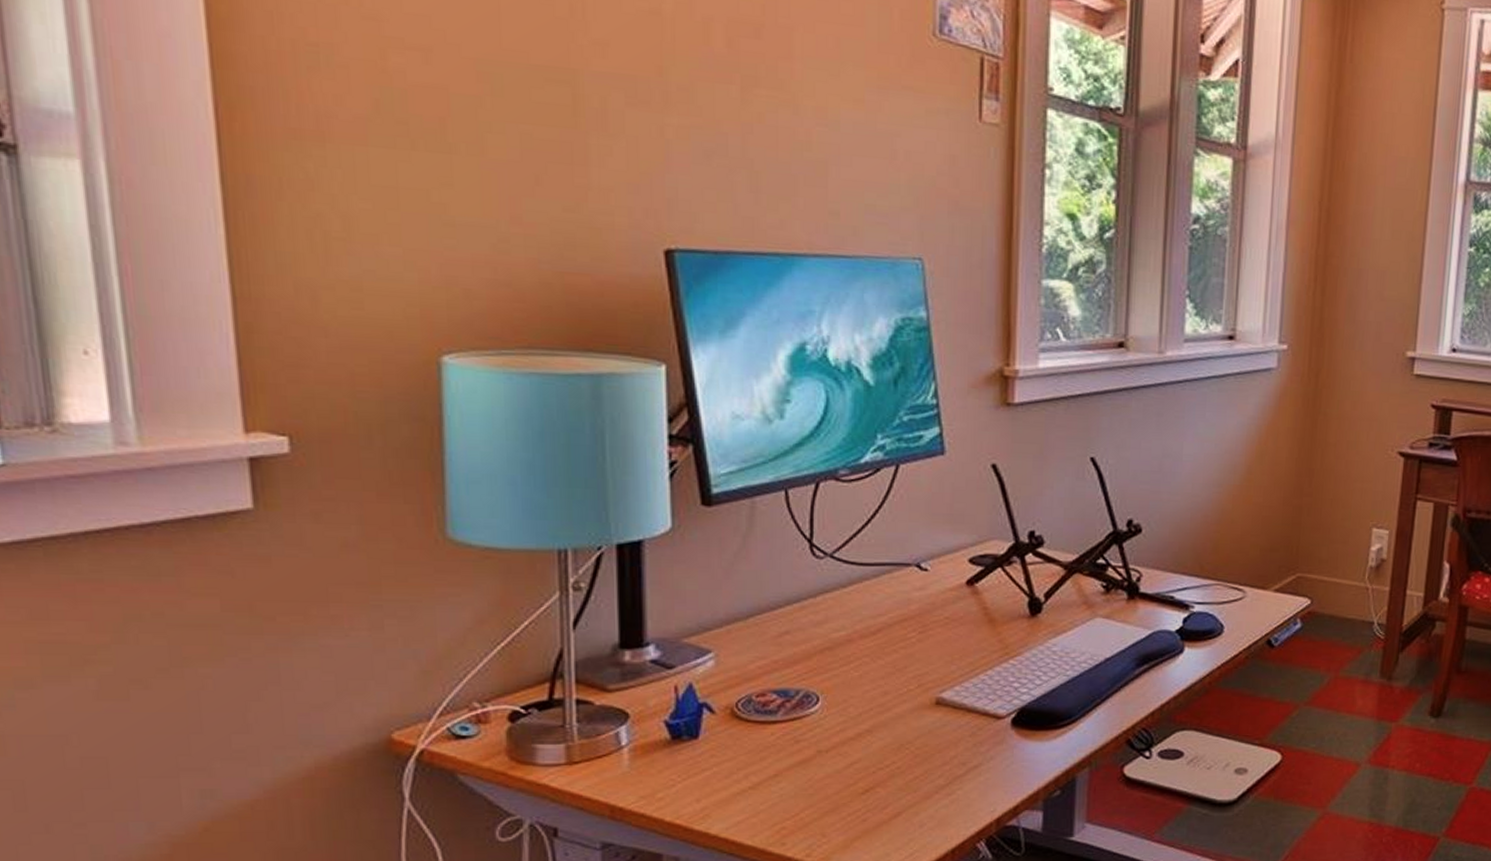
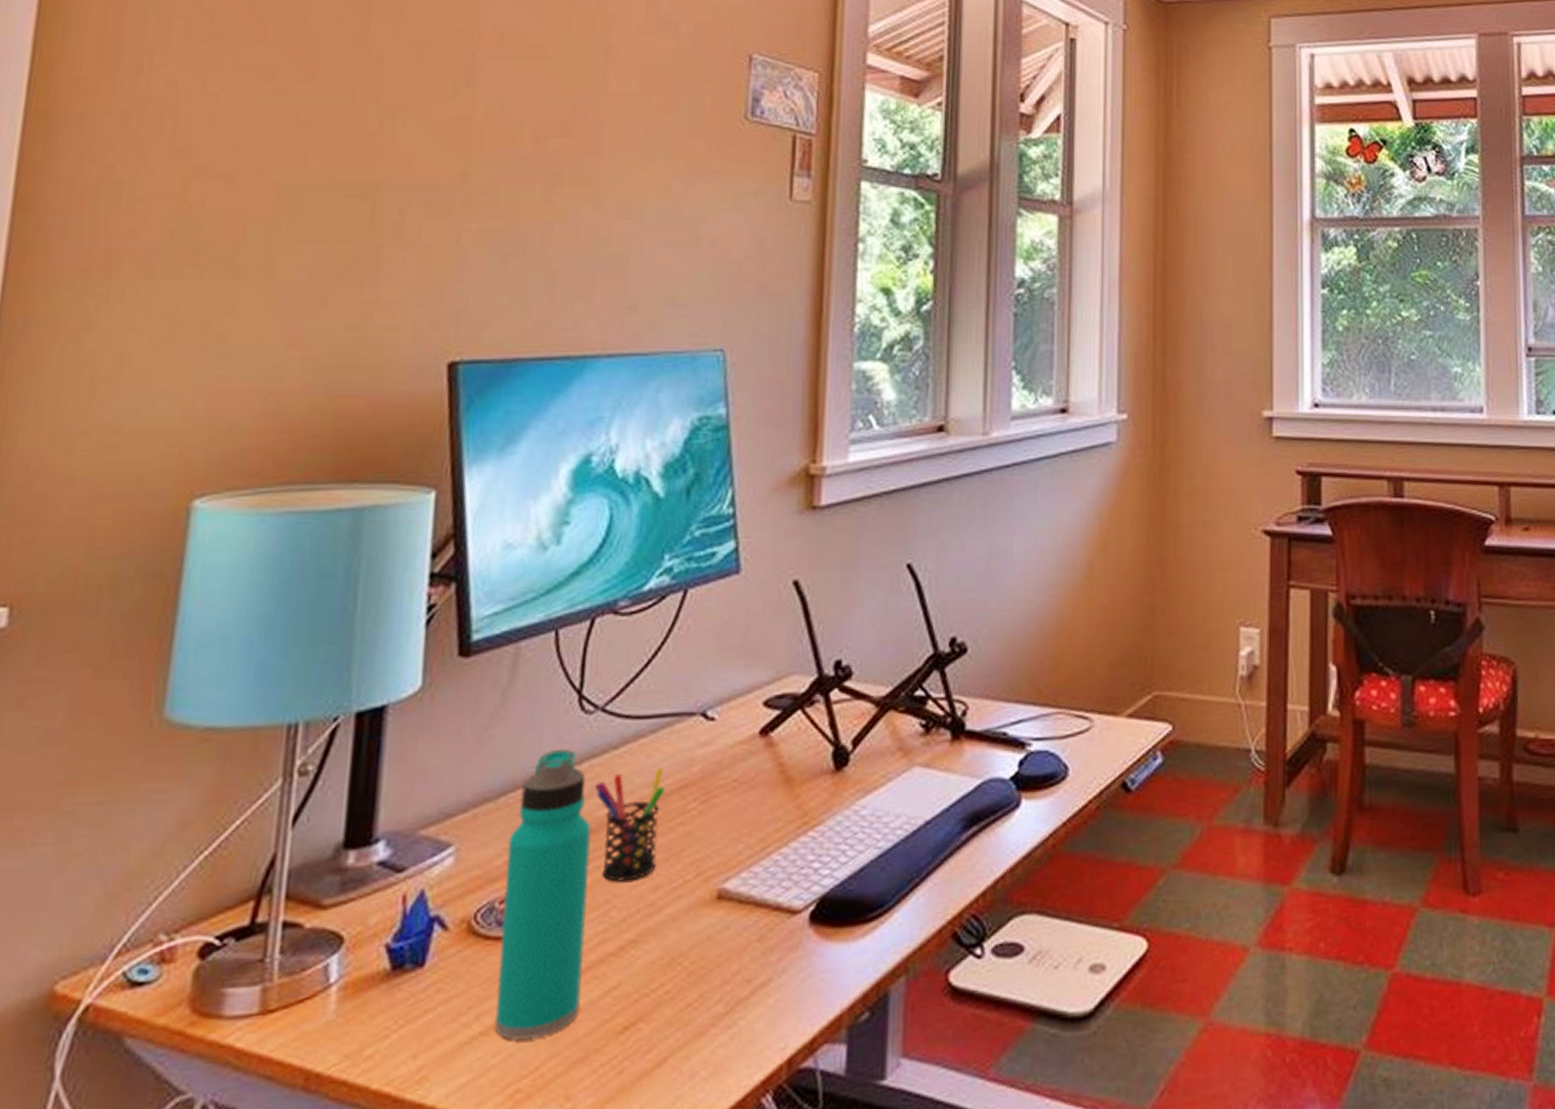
water bottle: none [758,584,829,794] -> present [494,748,592,1040]
pen holder: none [828,604,888,687] -> present [594,767,665,882]

